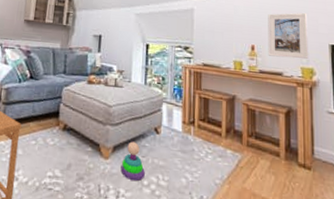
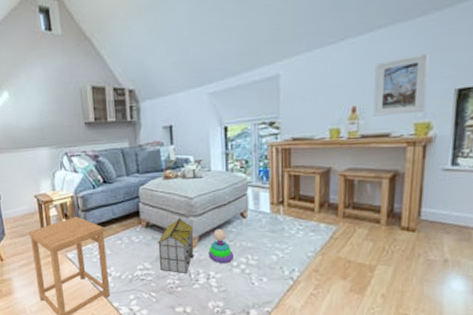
toy house: none [70,124,109,189] -> present [157,217,194,274]

